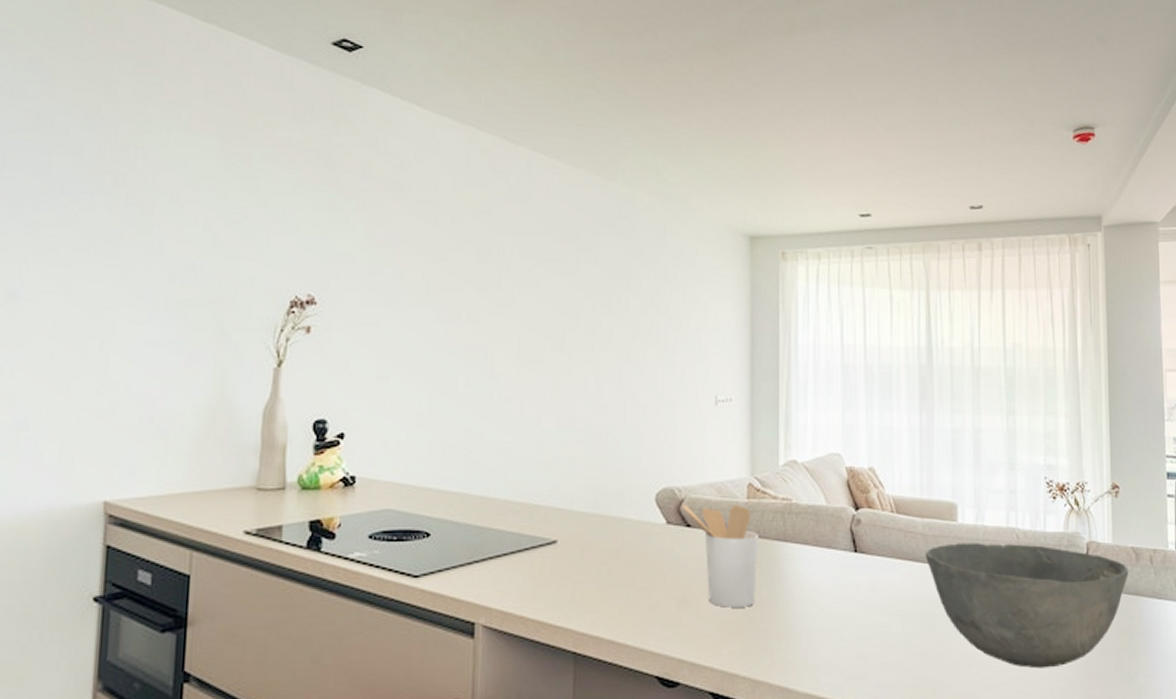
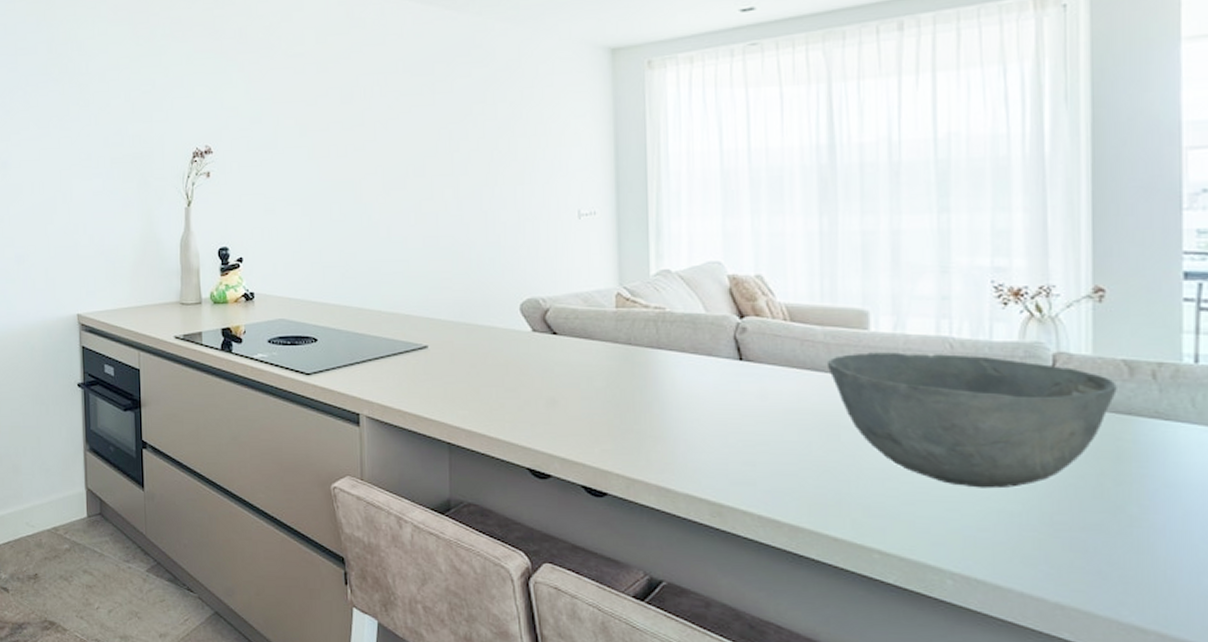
utensil holder: present [681,504,759,608] -> none [547,313,630,410]

